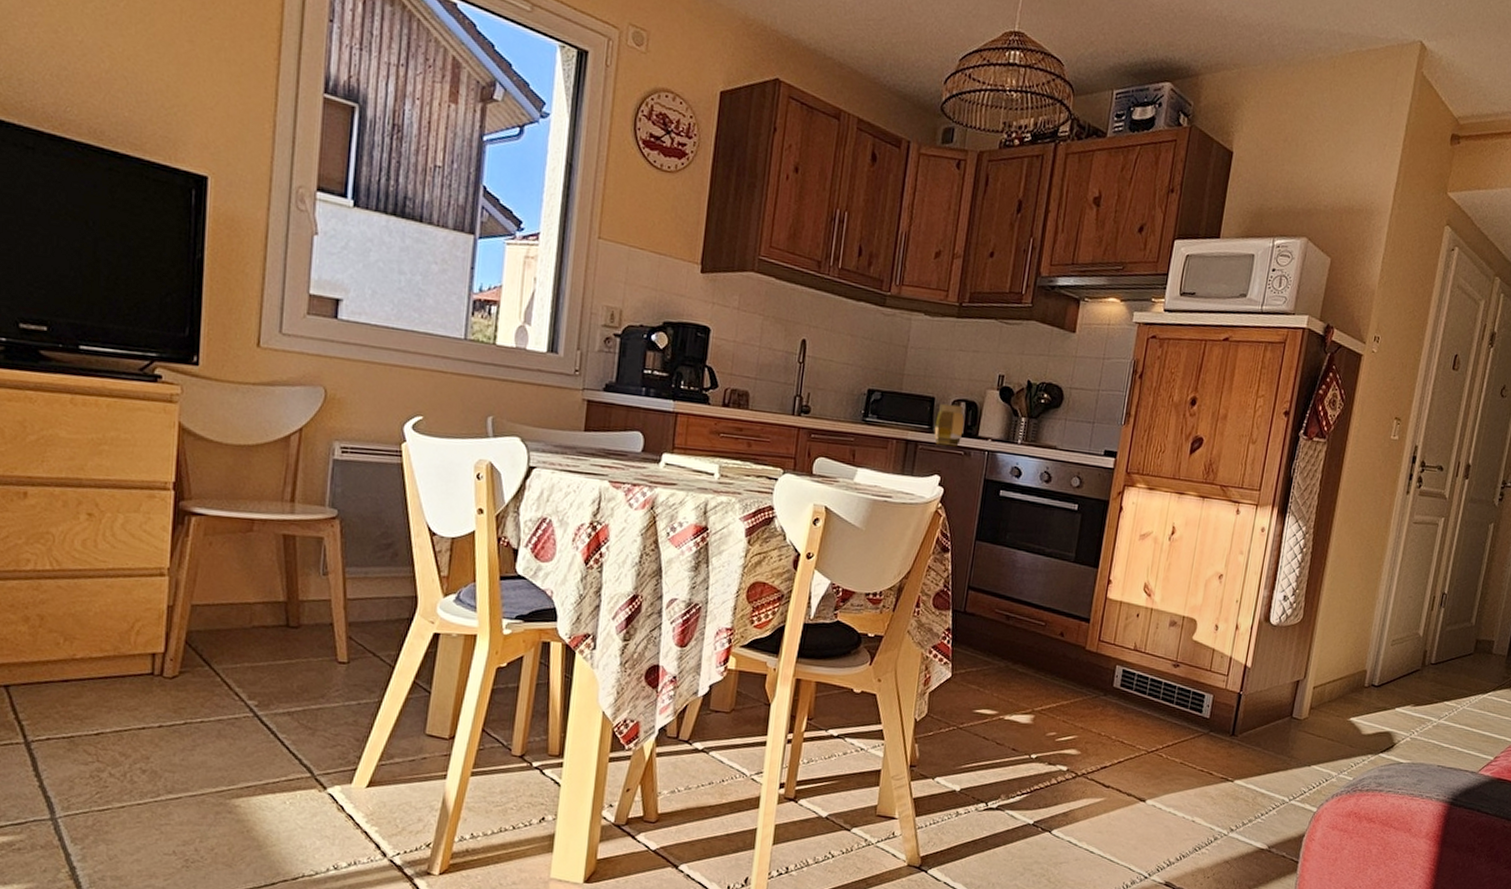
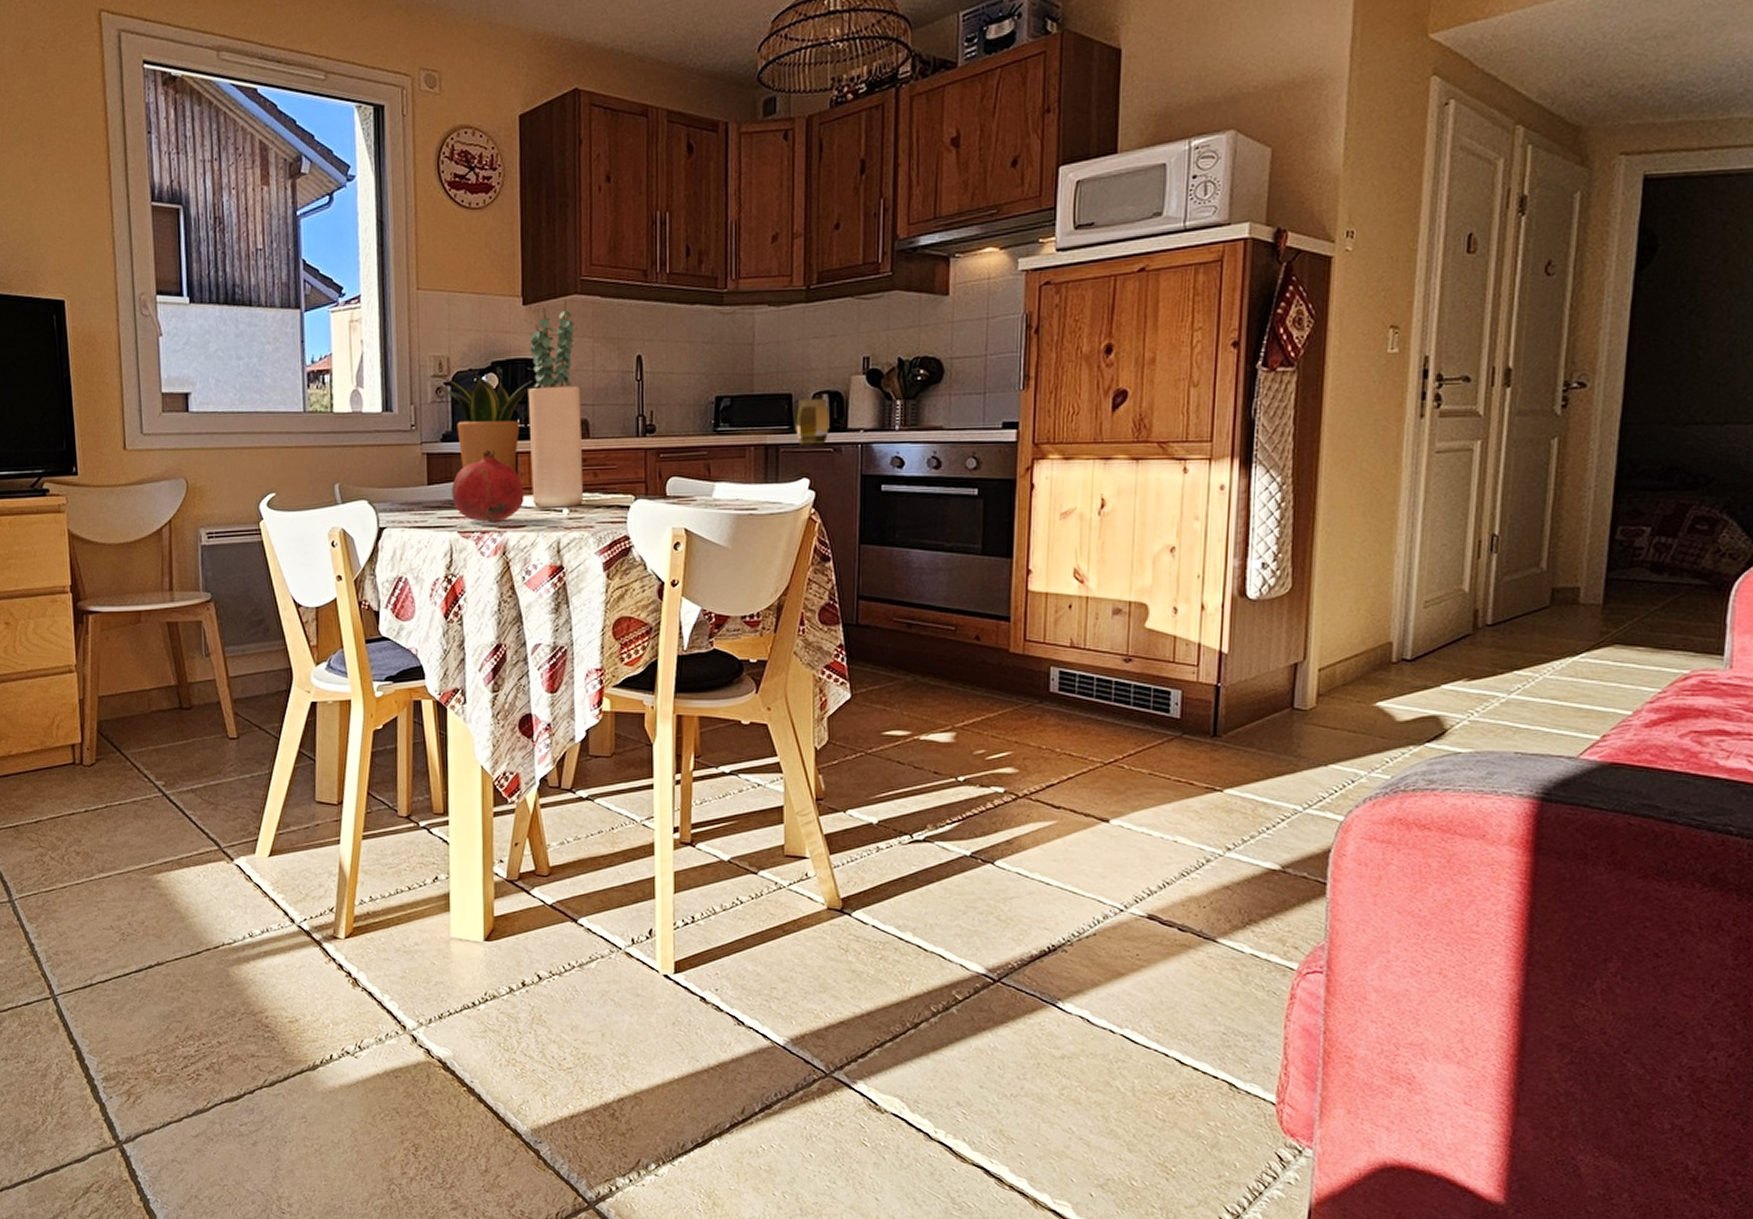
fruit: none [607,405,680,477] -> present [451,449,524,522]
potted plant: none [608,326,703,428] -> present [439,375,535,469]
vase: none [686,276,748,472] -> present [528,300,584,508]

